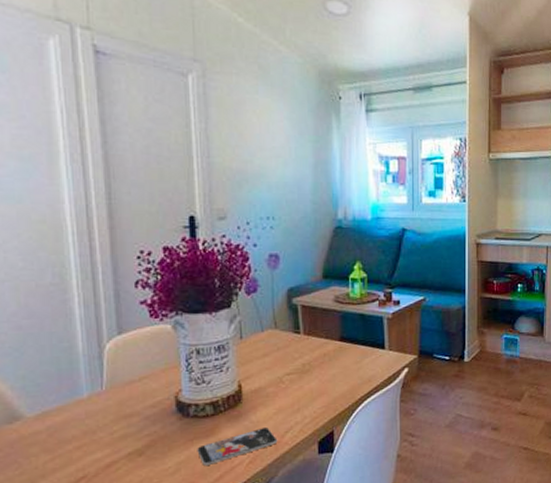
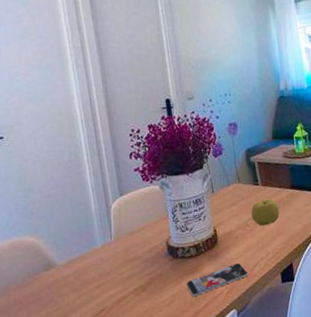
fruit: none [288,351,324,384] -> present [251,199,280,226]

